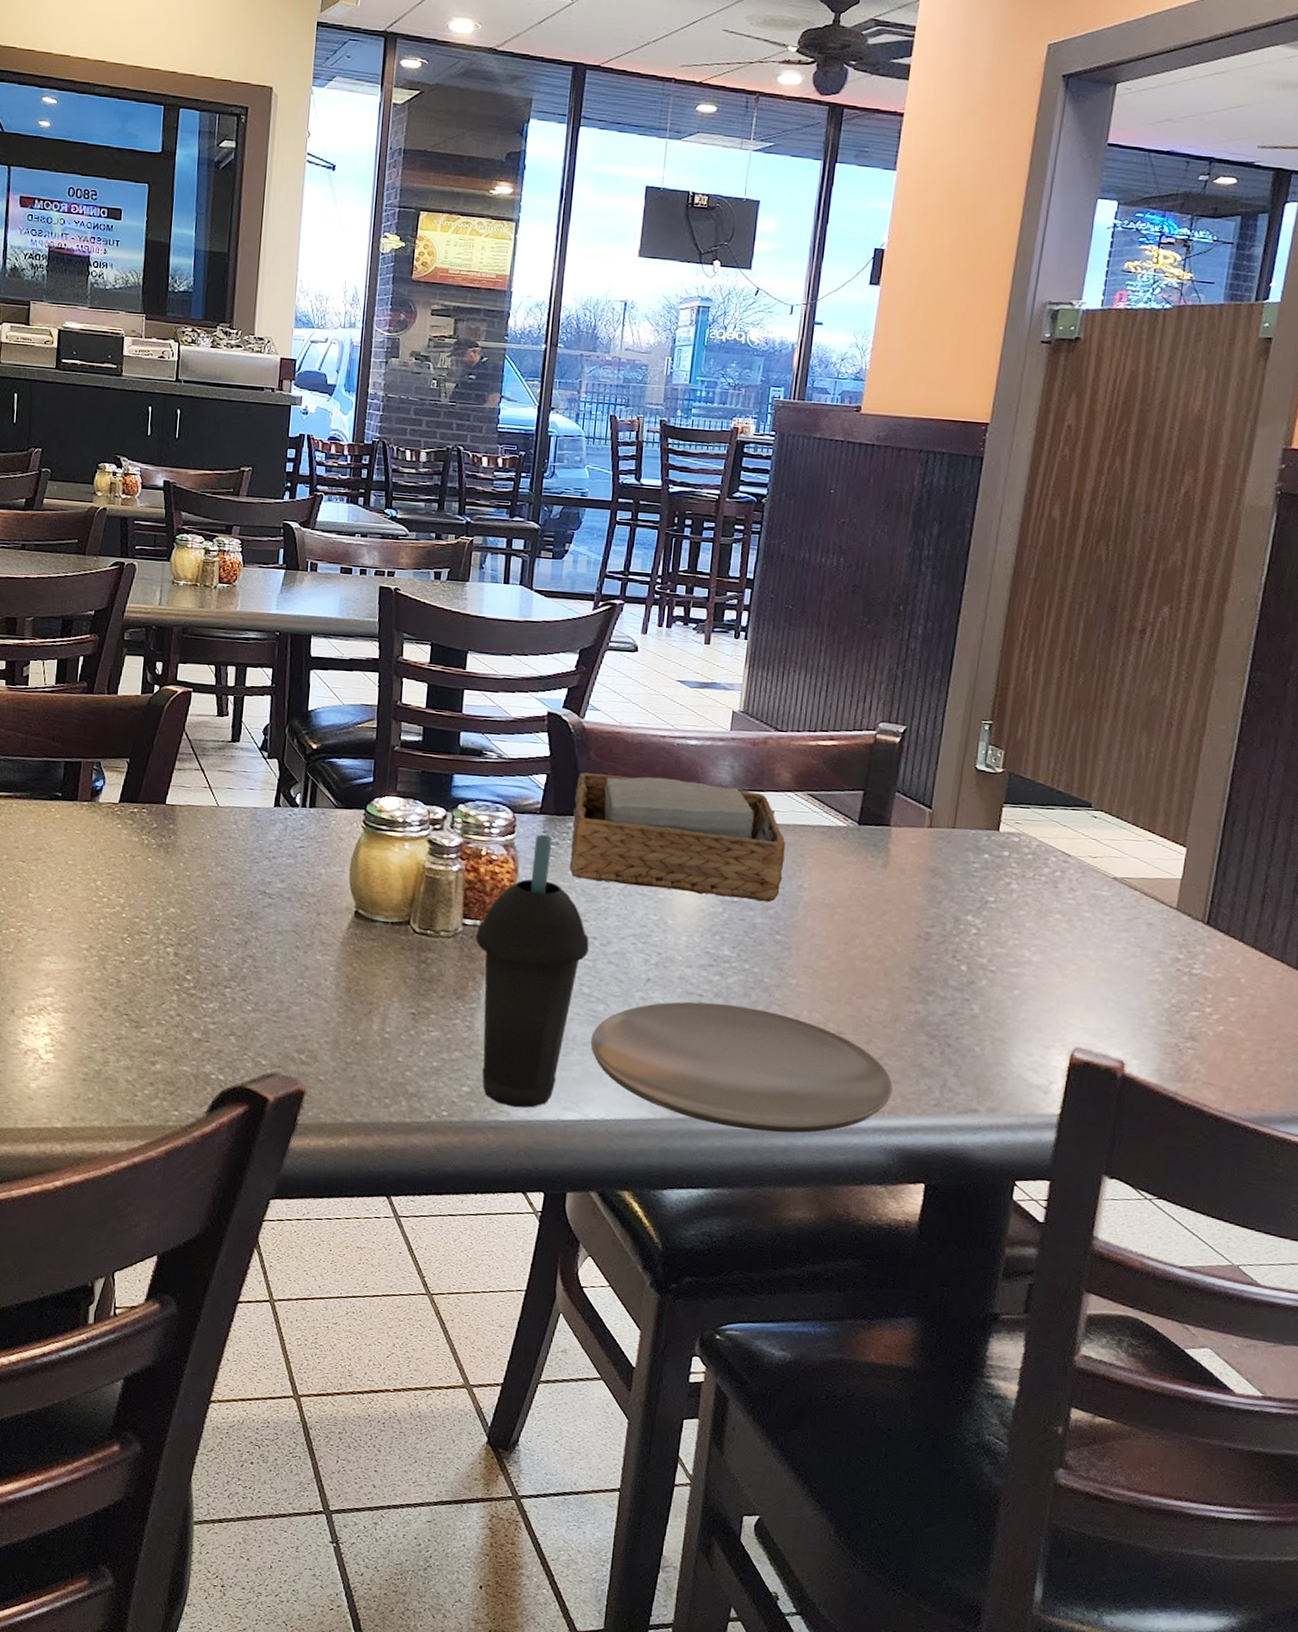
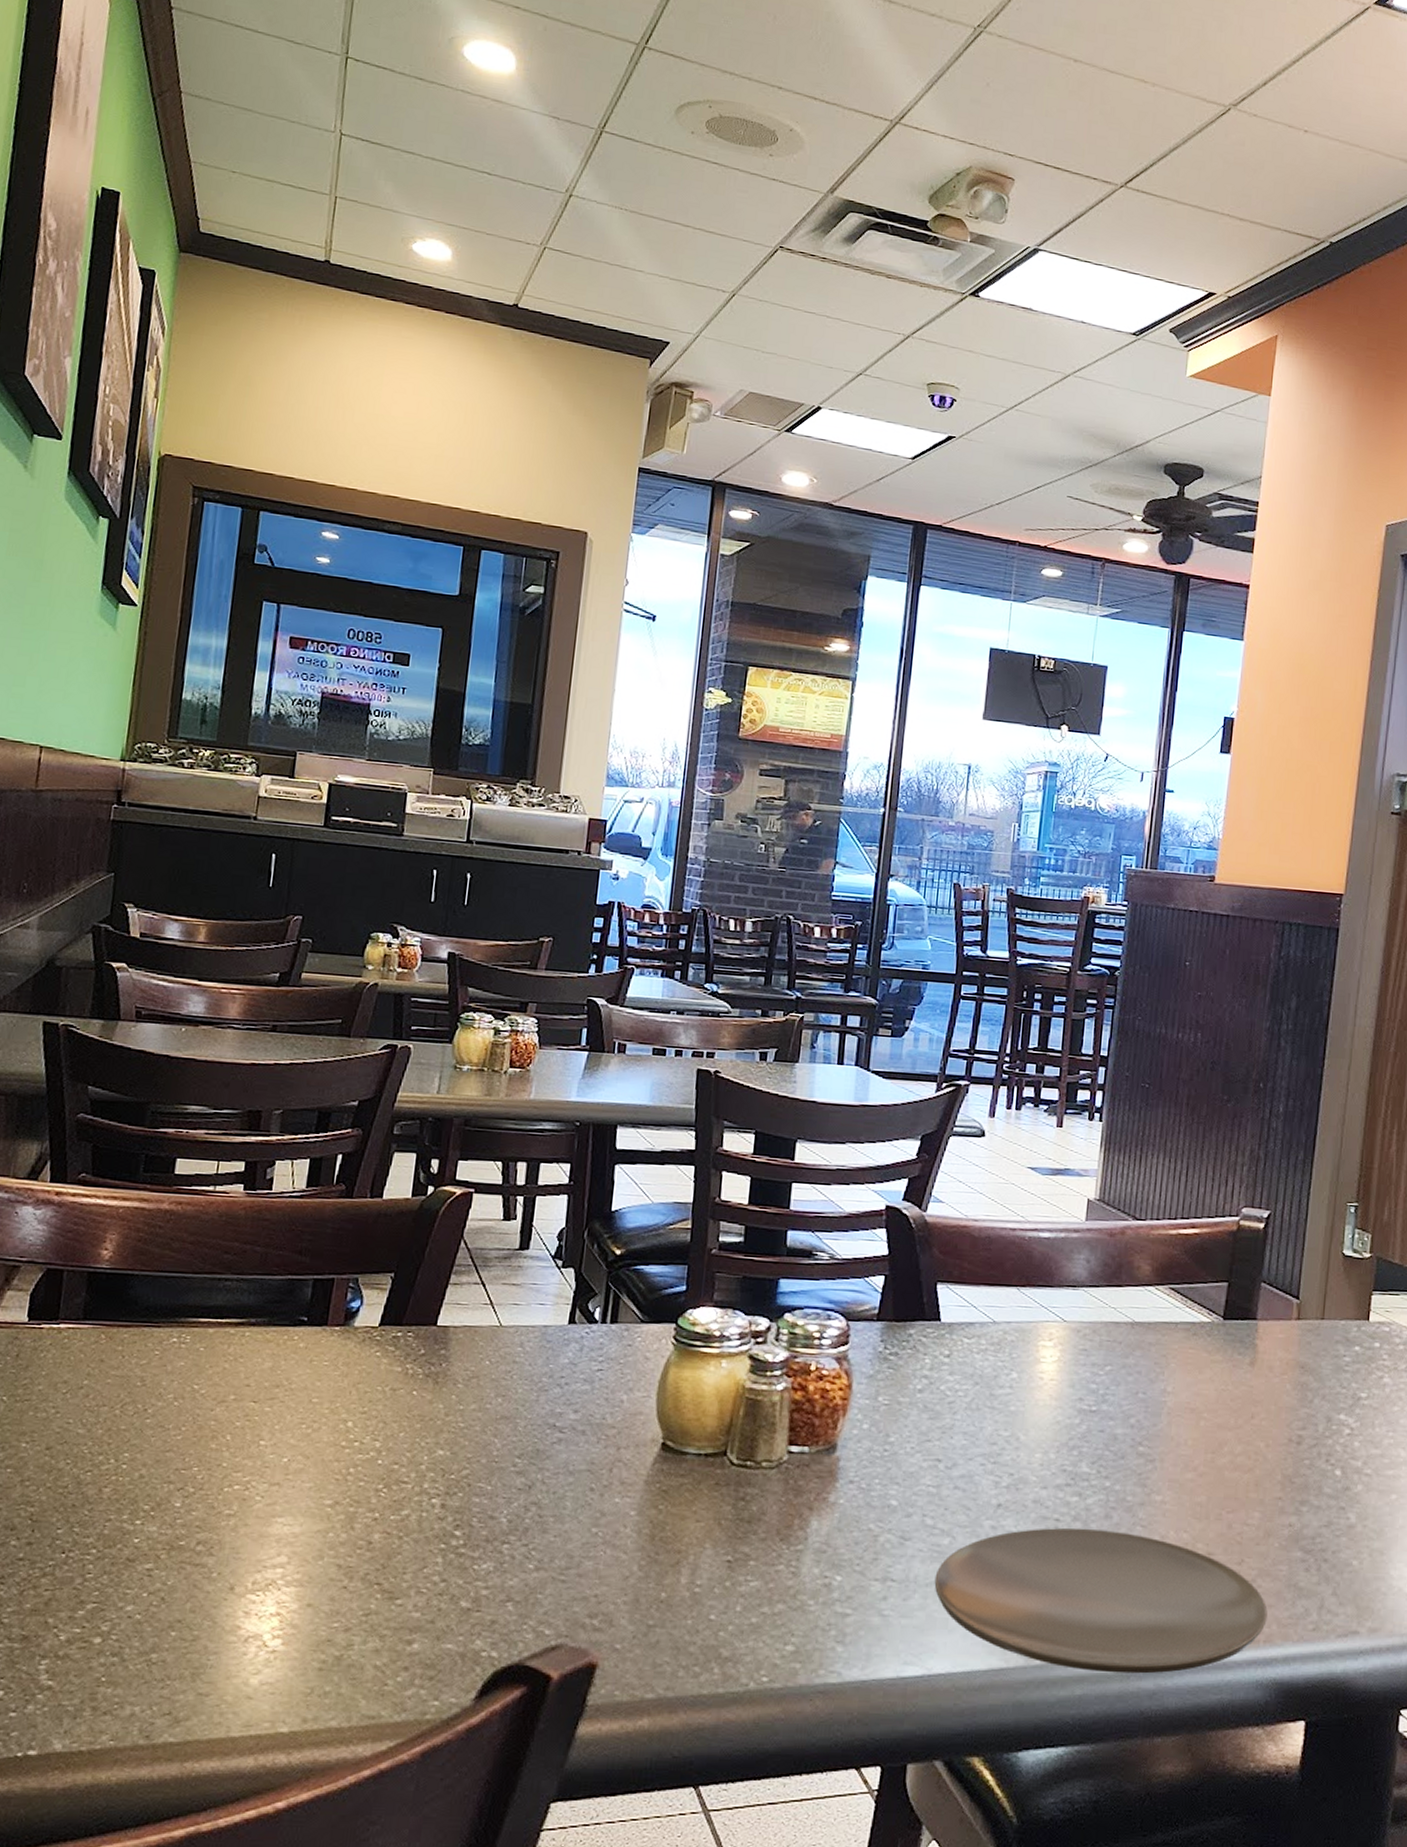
cup: present [476,834,589,1108] -> none [803,1344,933,1666]
napkin holder: present [570,772,786,902] -> none [910,1272,1147,1410]

